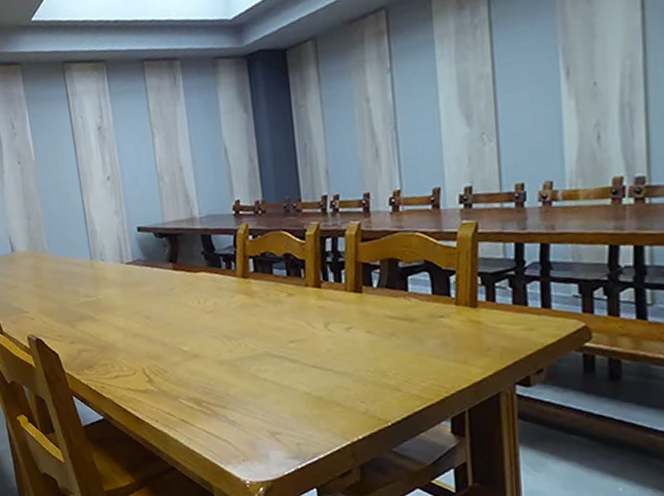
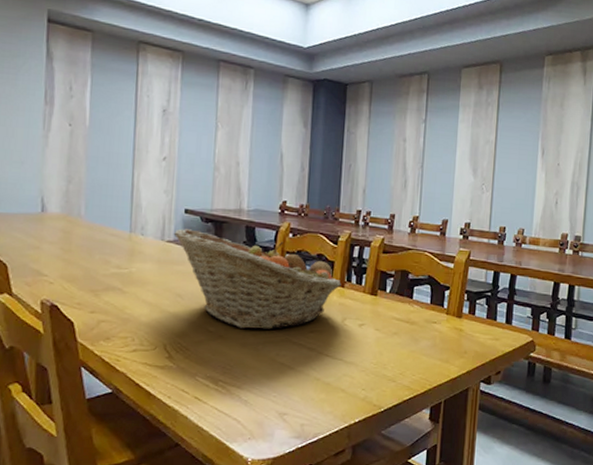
fruit basket: none [130,245,317,345] -> present [173,228,341,329]

